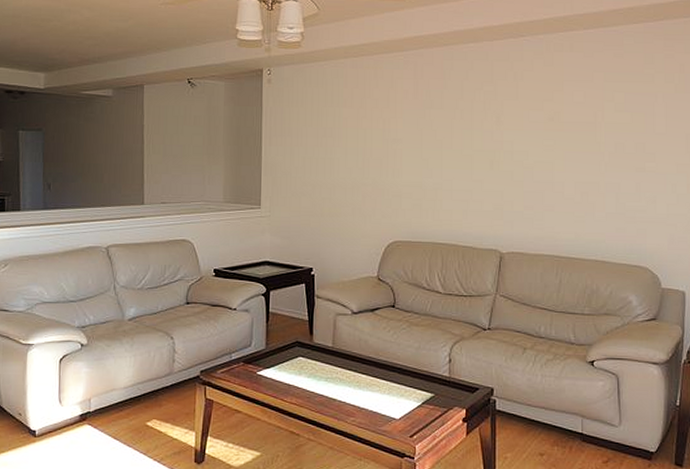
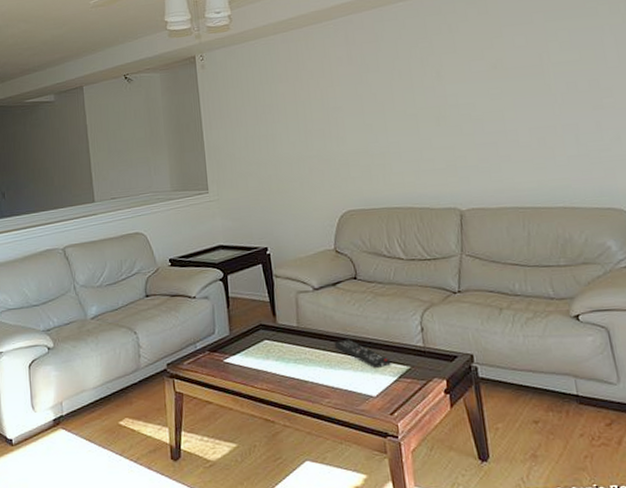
remote control: none [365,363,416,394] -> present [334,339,391,369]

